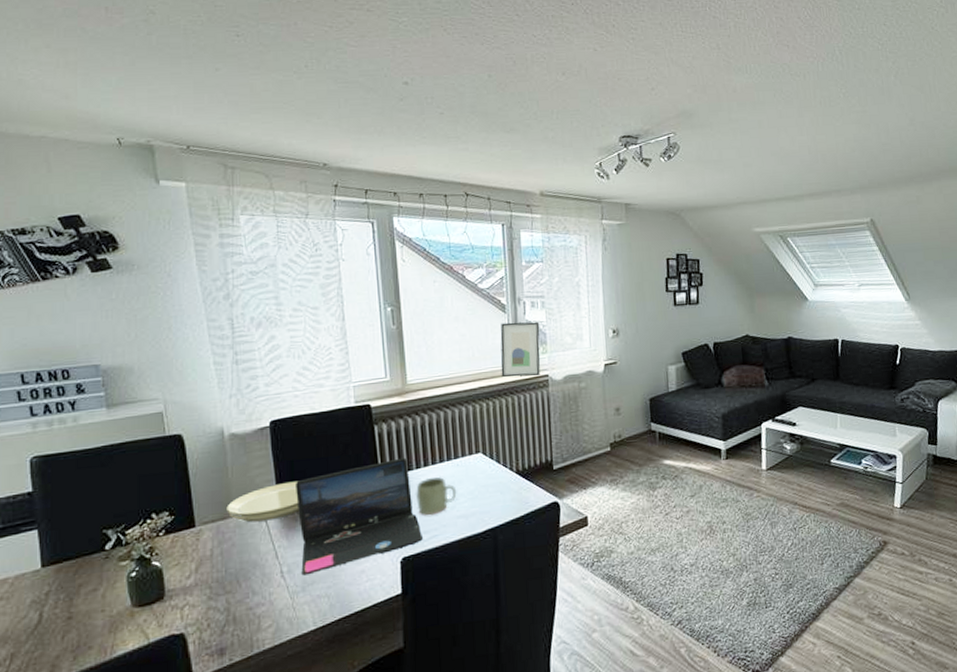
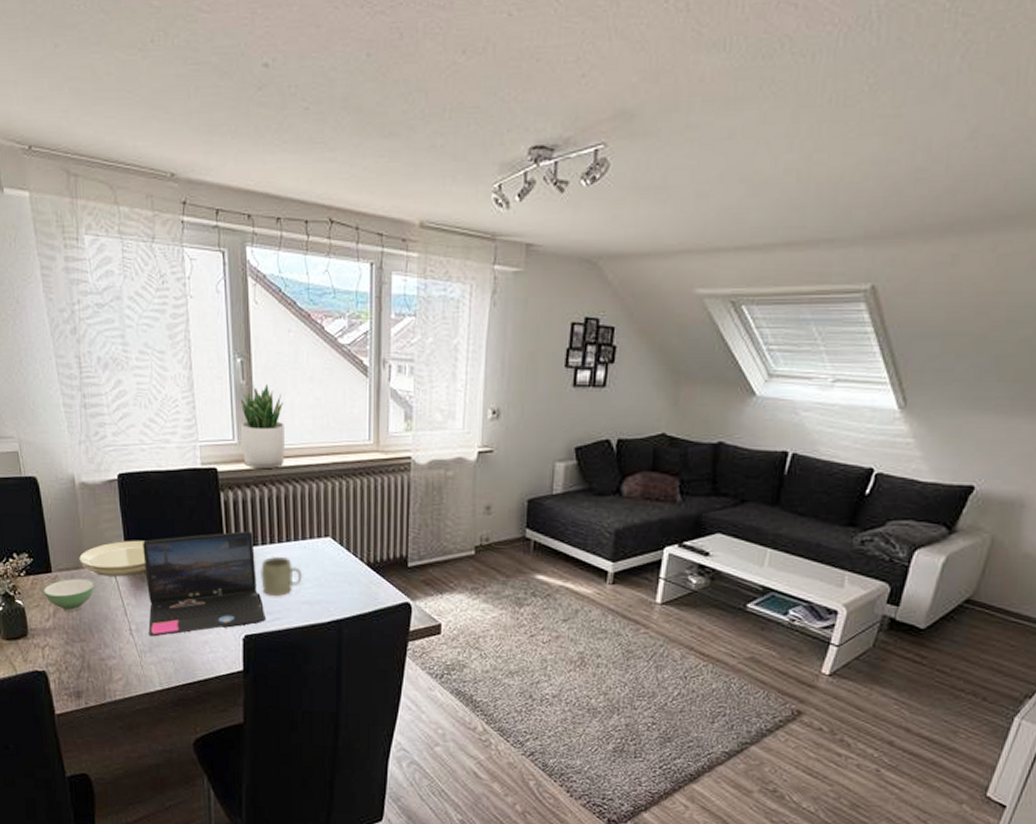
bowl: none [185,527,244,566] -> present [43,578,95,613]
planter: none [390,327,435,400] -> present [239,383,284,468]
picture frame: present [500,321,541,378] -> none [358,389,406,457]

